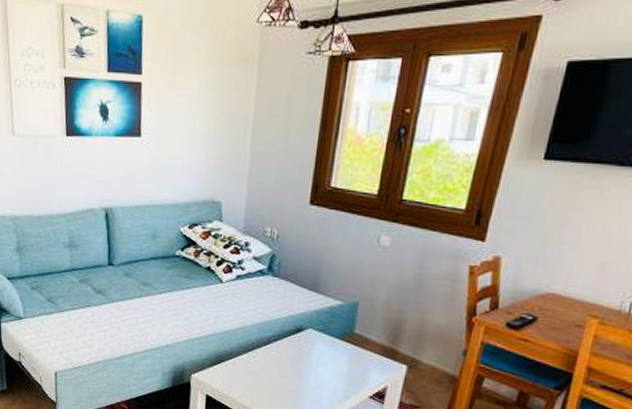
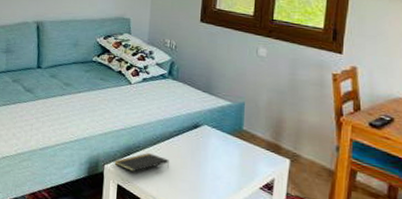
notepad: none [202,361,266,382] -> present [114,153,169,173]

